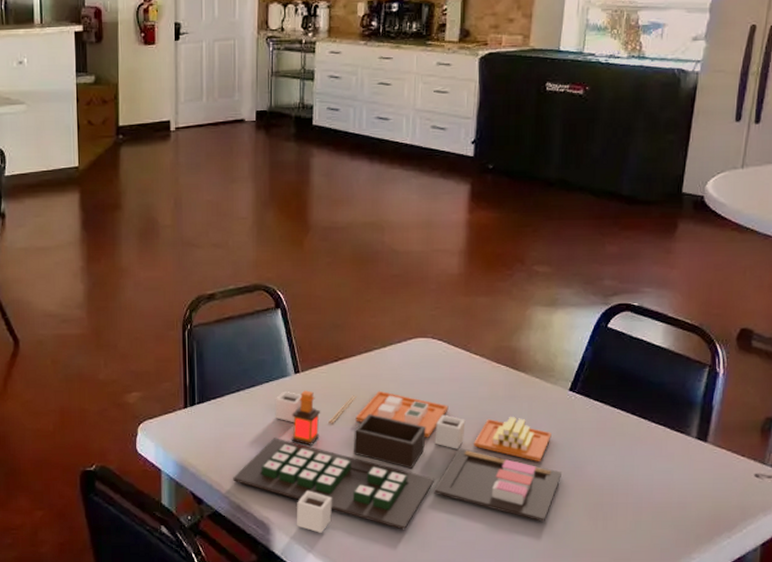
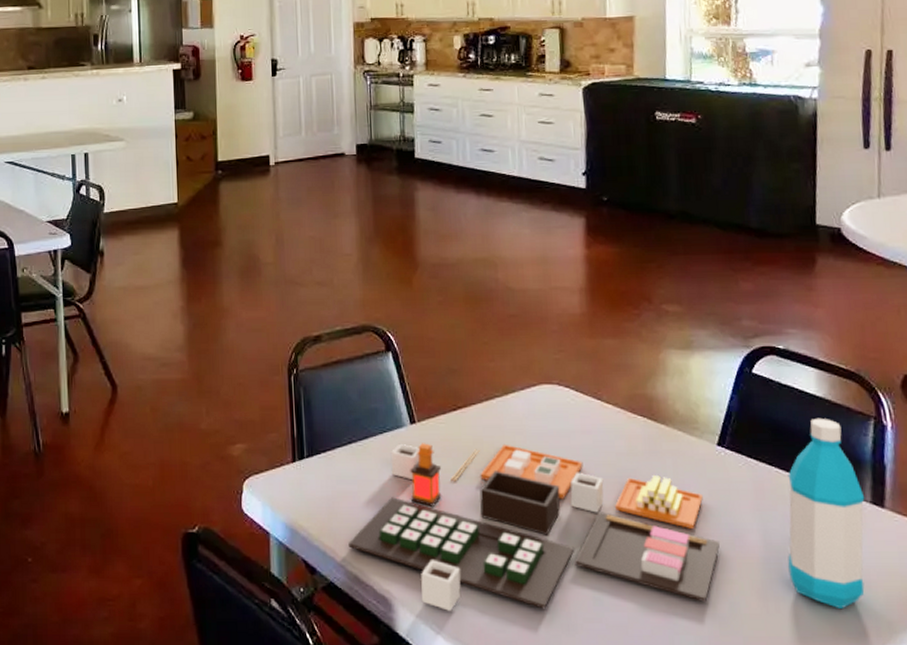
water bottle: none [618,366,692,526] -> present [788,417,865,610]

